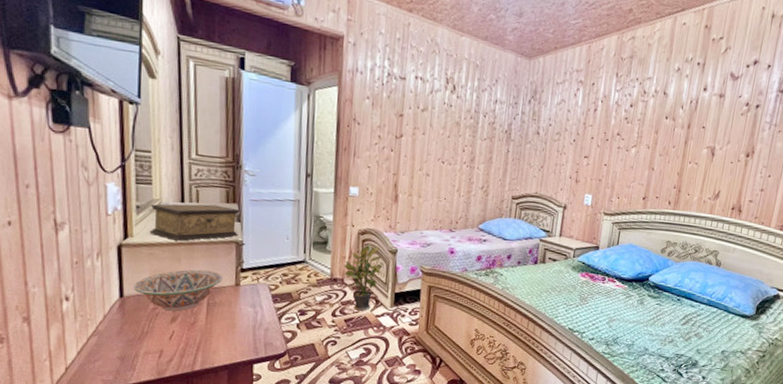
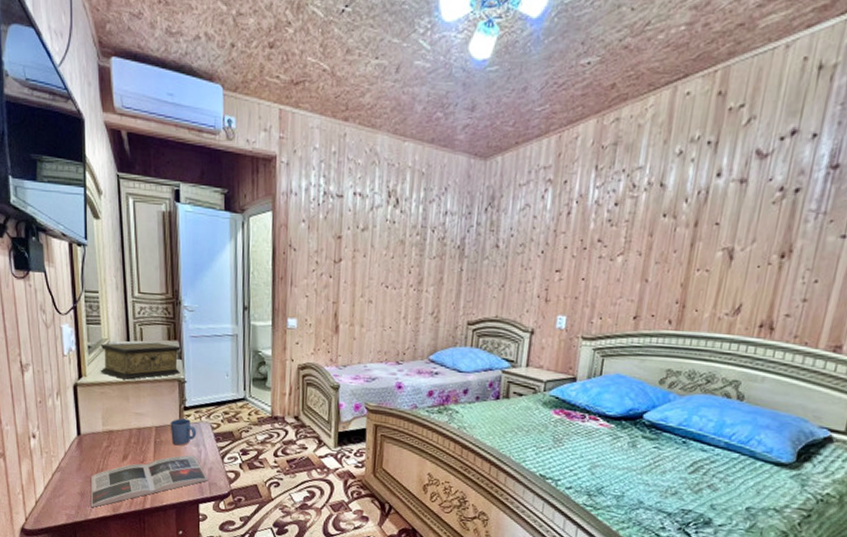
magazine: none [131,316,264,373] -> present [90,455,209,508]
decorative bowl: present [133,269,223,312] -> none [89,408,167,450]
mug: none [225,280,254,307] -> present [170,418,197,446]
potted plant: present [344,244,382,311] -> none [284,379,323,452]

